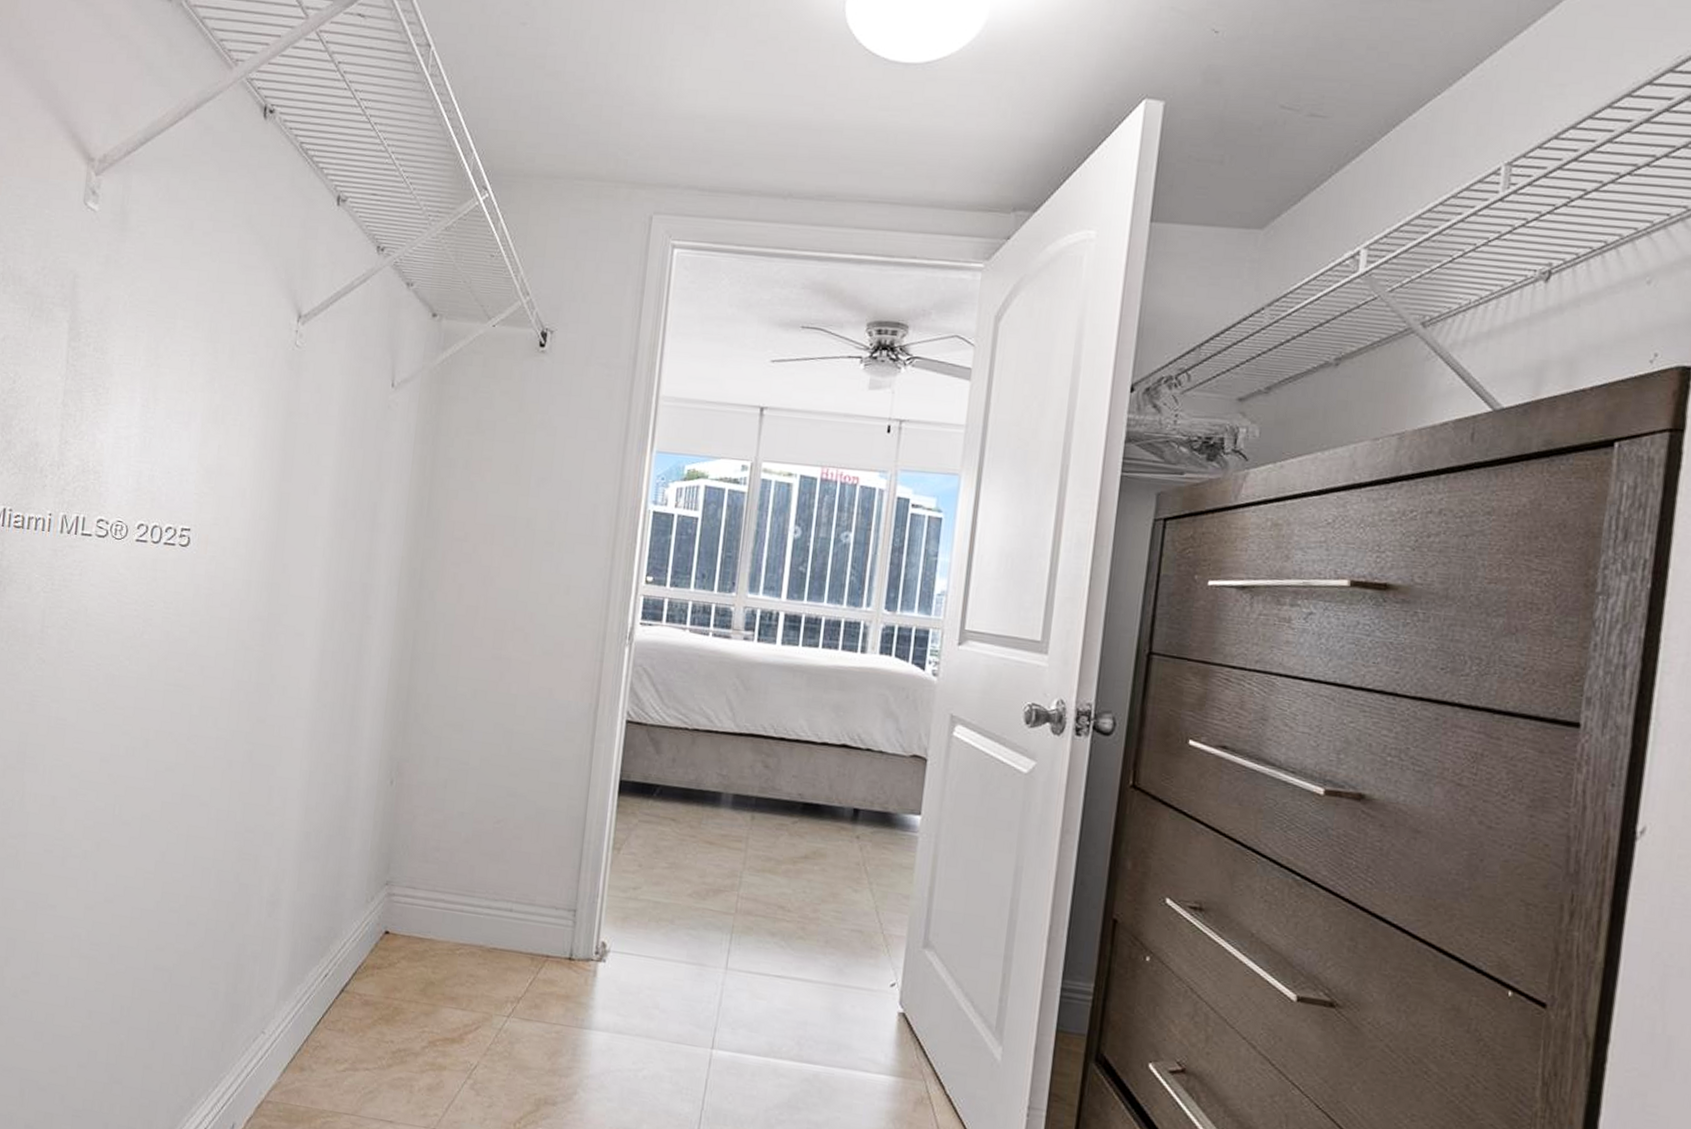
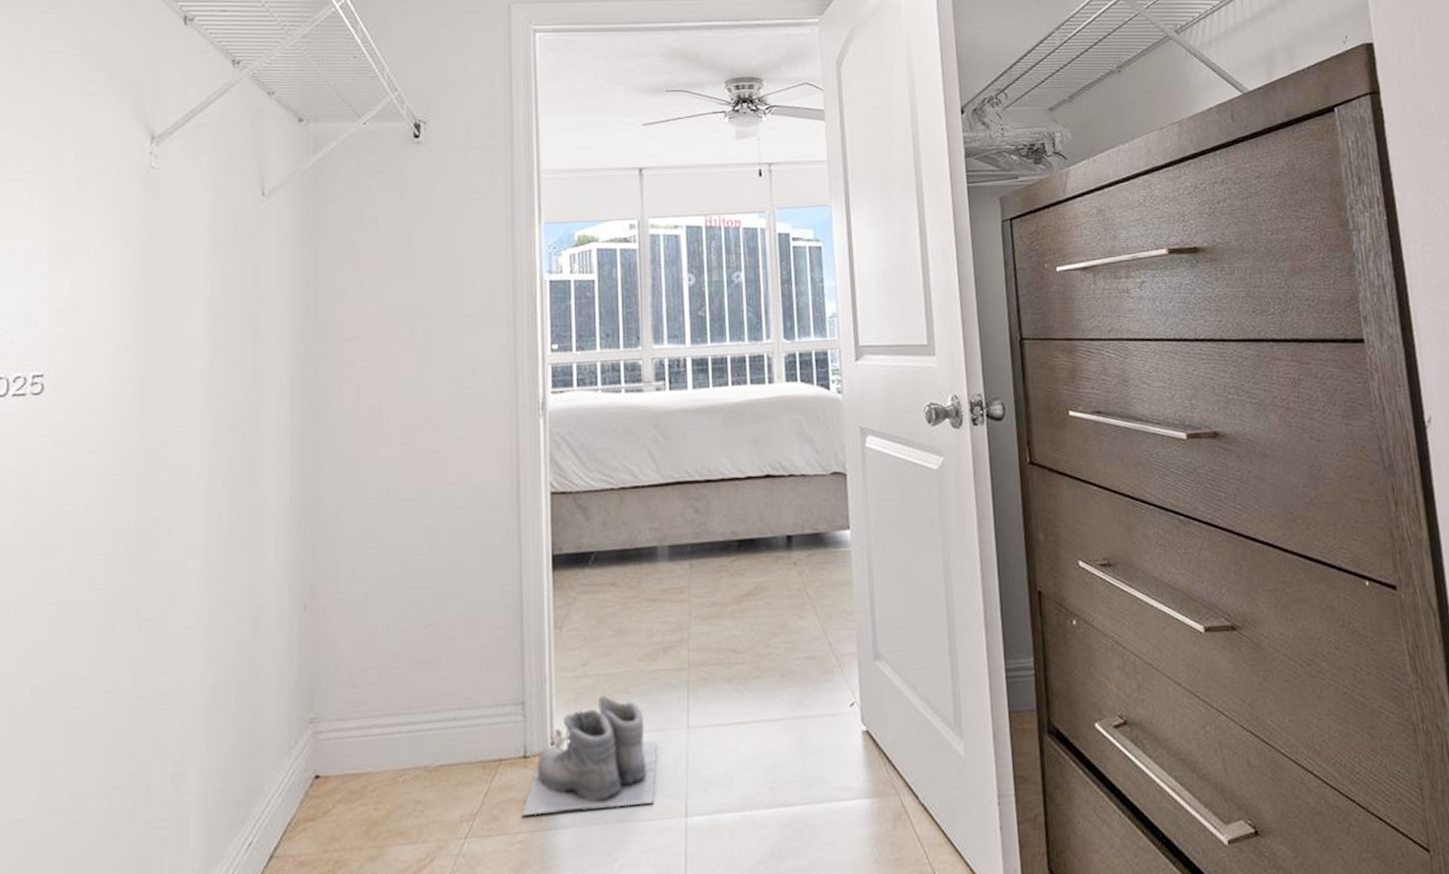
boots: none [560,920,695,1029] -> present [521,695,657,817]

